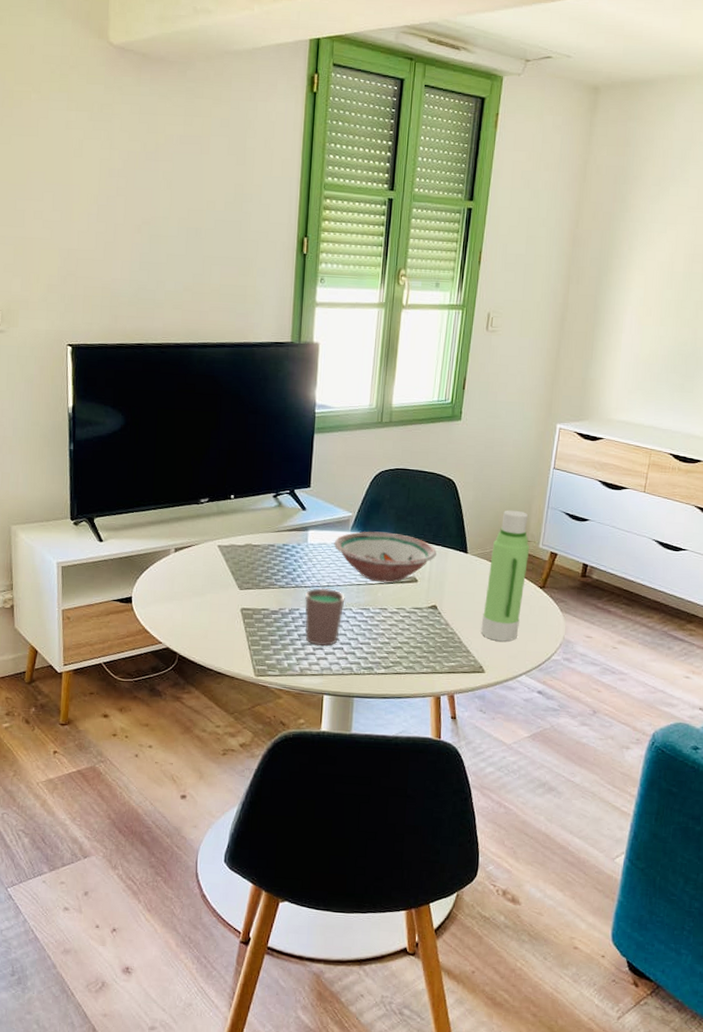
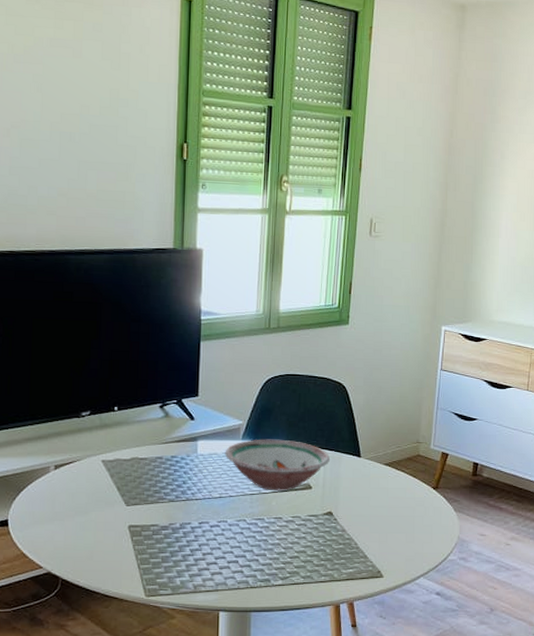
cup: present [305,587,345,646] -> none [196,499,238,561]
water bottle: present [481,510,530,642] -> none [377,412,422,544]

